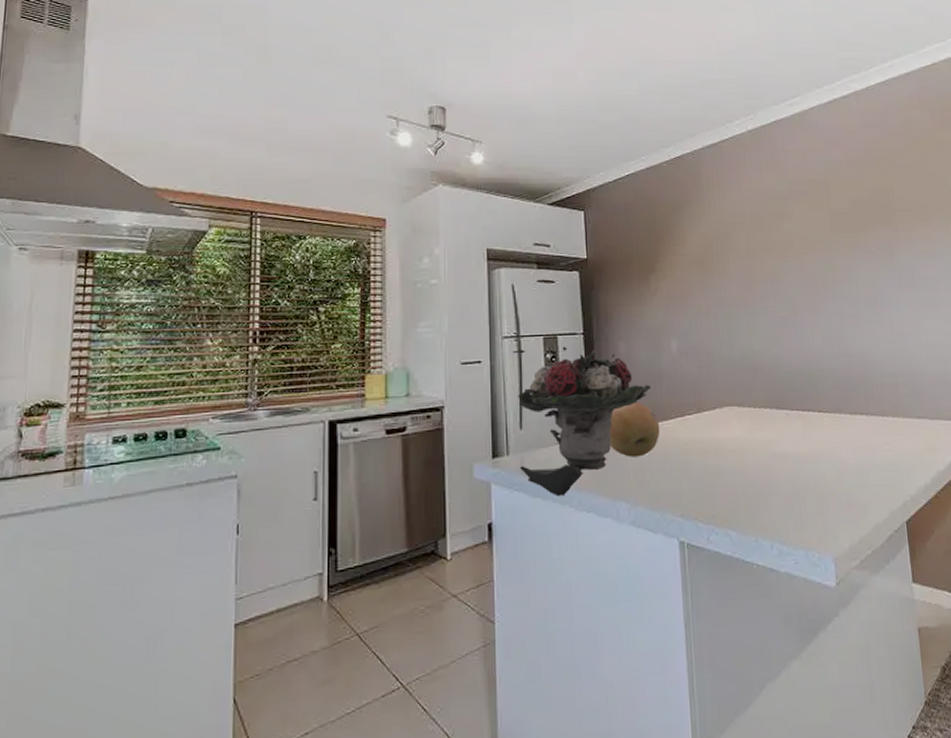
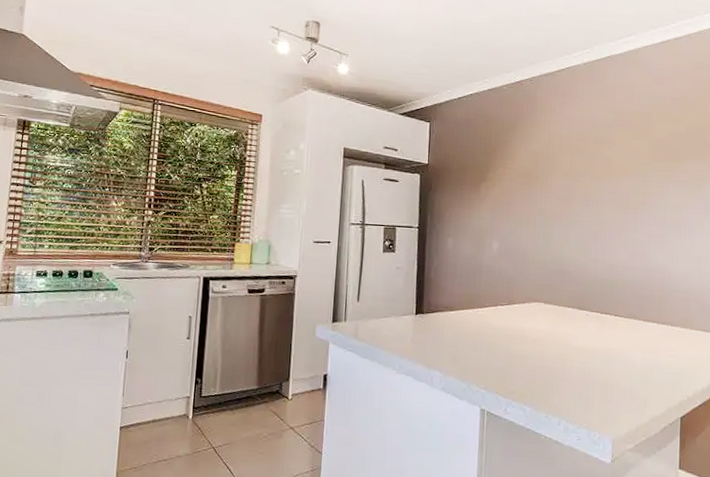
flower arrangement: present [513,347,651,497] -> none [354,235,471,360]
fruit: present [609,402,660,457] -> none [430,290,475,336]

